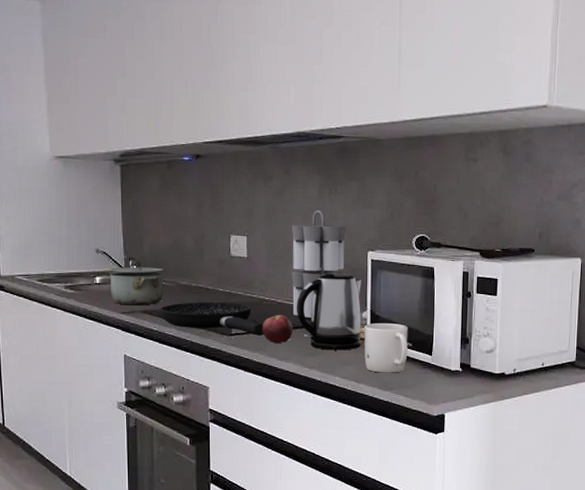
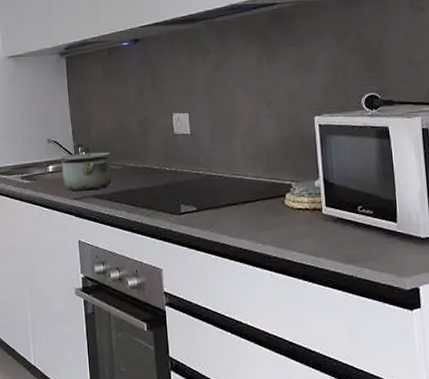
frying pan: present [159,301,264,336] -> none [109,181,214,213]
fruit: present [262,315,293,343] -> none [211,190,243,219]
spice rack: present [290,210,347,327] -> none [232,79,293,201]
kettle: present [296,272,362,350] -> none [244,141,317,224]
mug: present [364,322,408,373] -> none [318,190,369,245]

